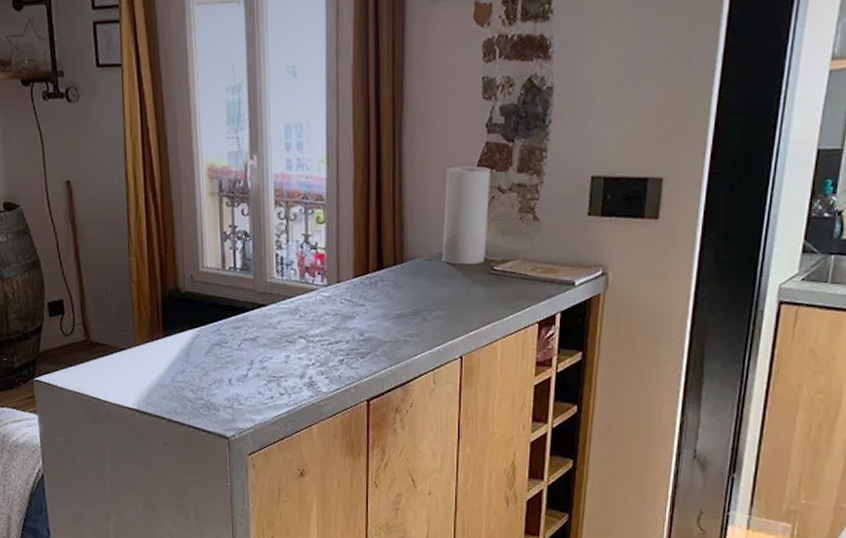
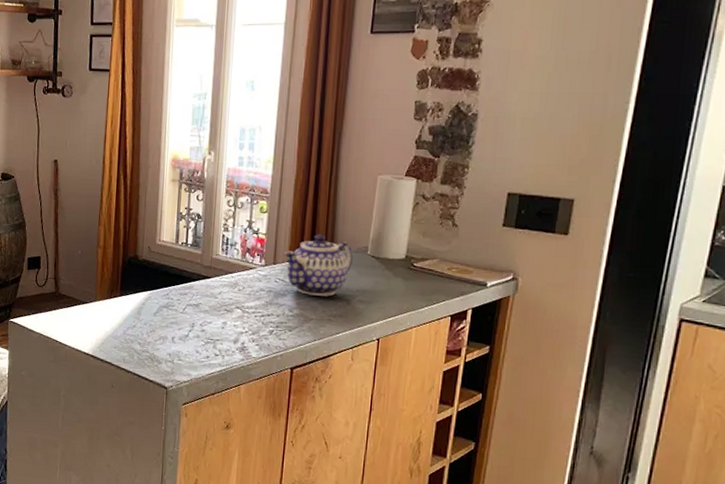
teapot: none [347,243,426,315] -> present [283,234,353,297]

